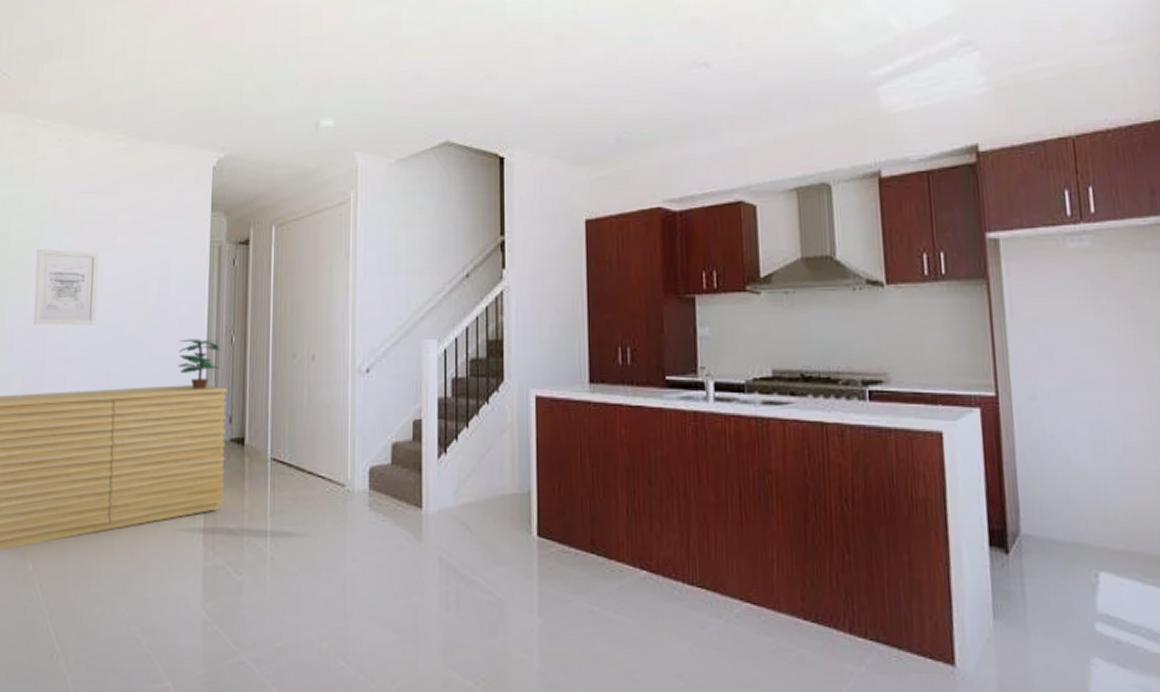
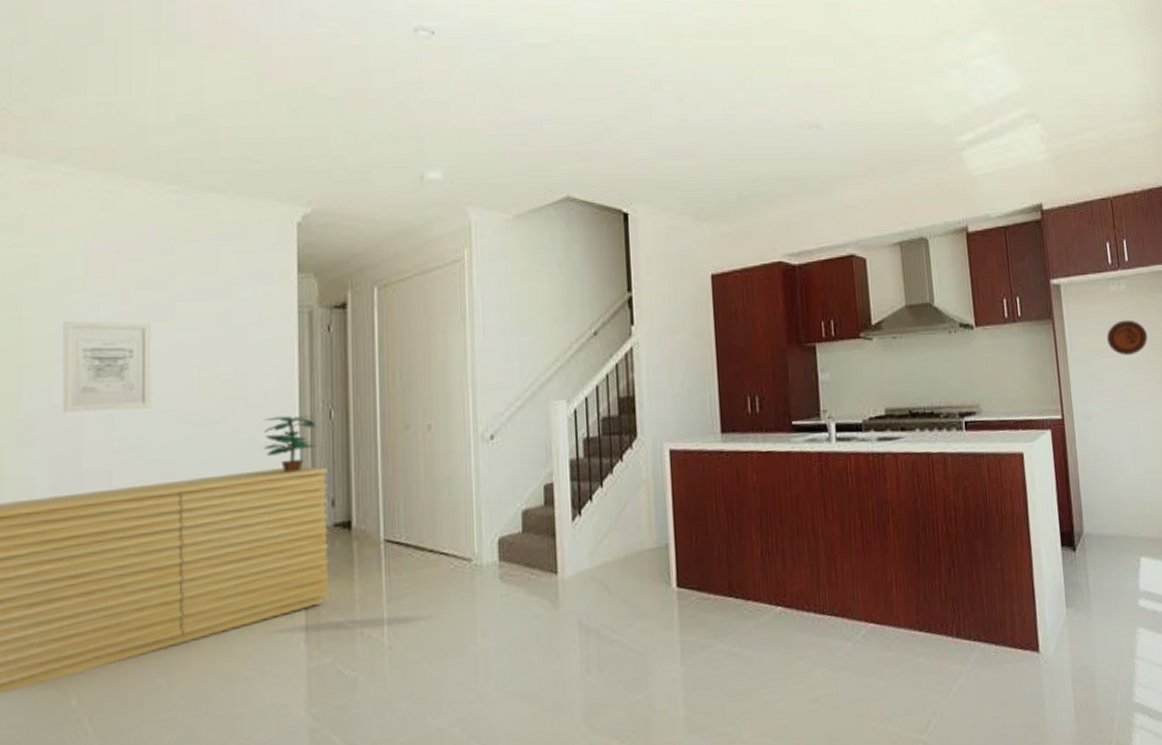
decorative plate: none [1061,283,1119,326] -> present [1107,320,1148,355]

